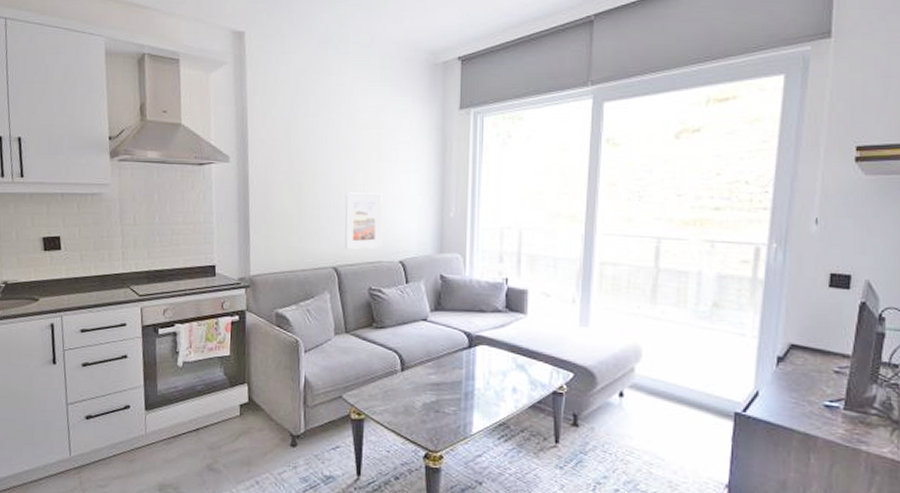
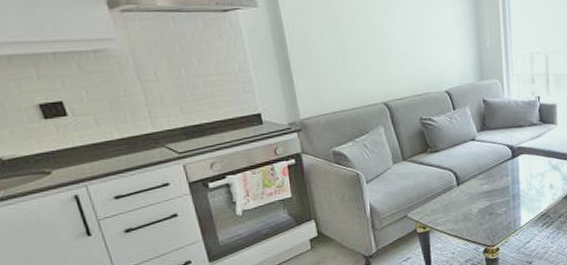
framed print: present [344,192,382,250] -> none [386,30,428,85]

